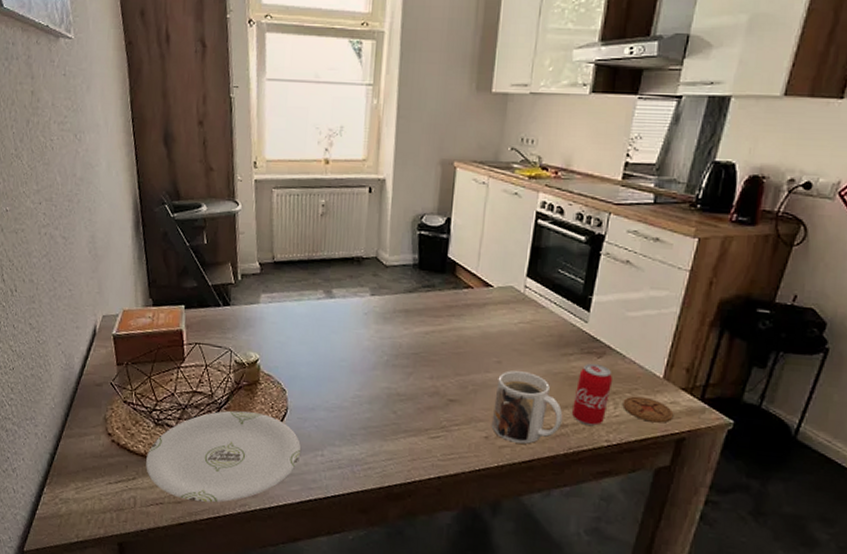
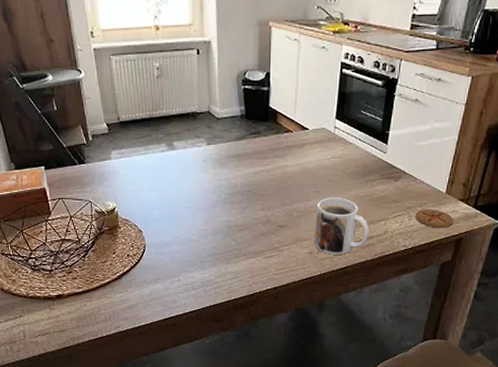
plate: present [146,410,301,503] -> none [29,252,160,328]
beverage can: present [571,363,613,427] -> none [376,186,408,236]

